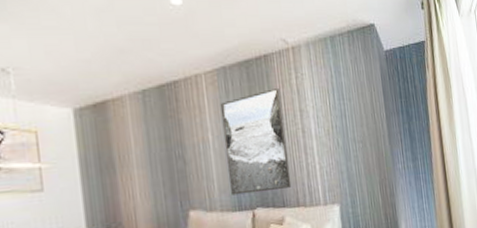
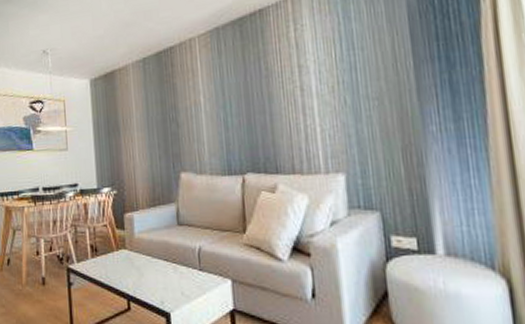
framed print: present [220,89,292,196] -> none [212,44,287,159]

